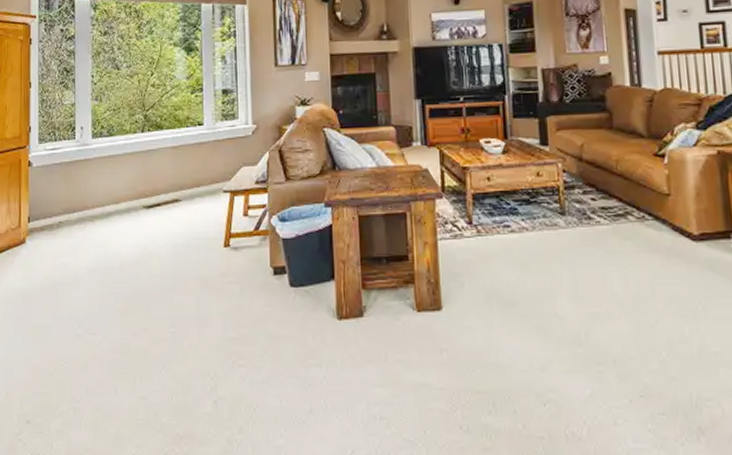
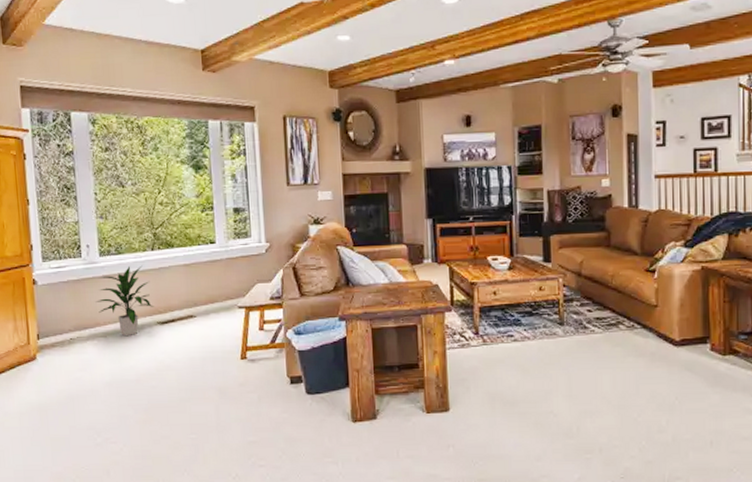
indoor plant: none [85,147,141,220] -> present [95,265,155,336]

